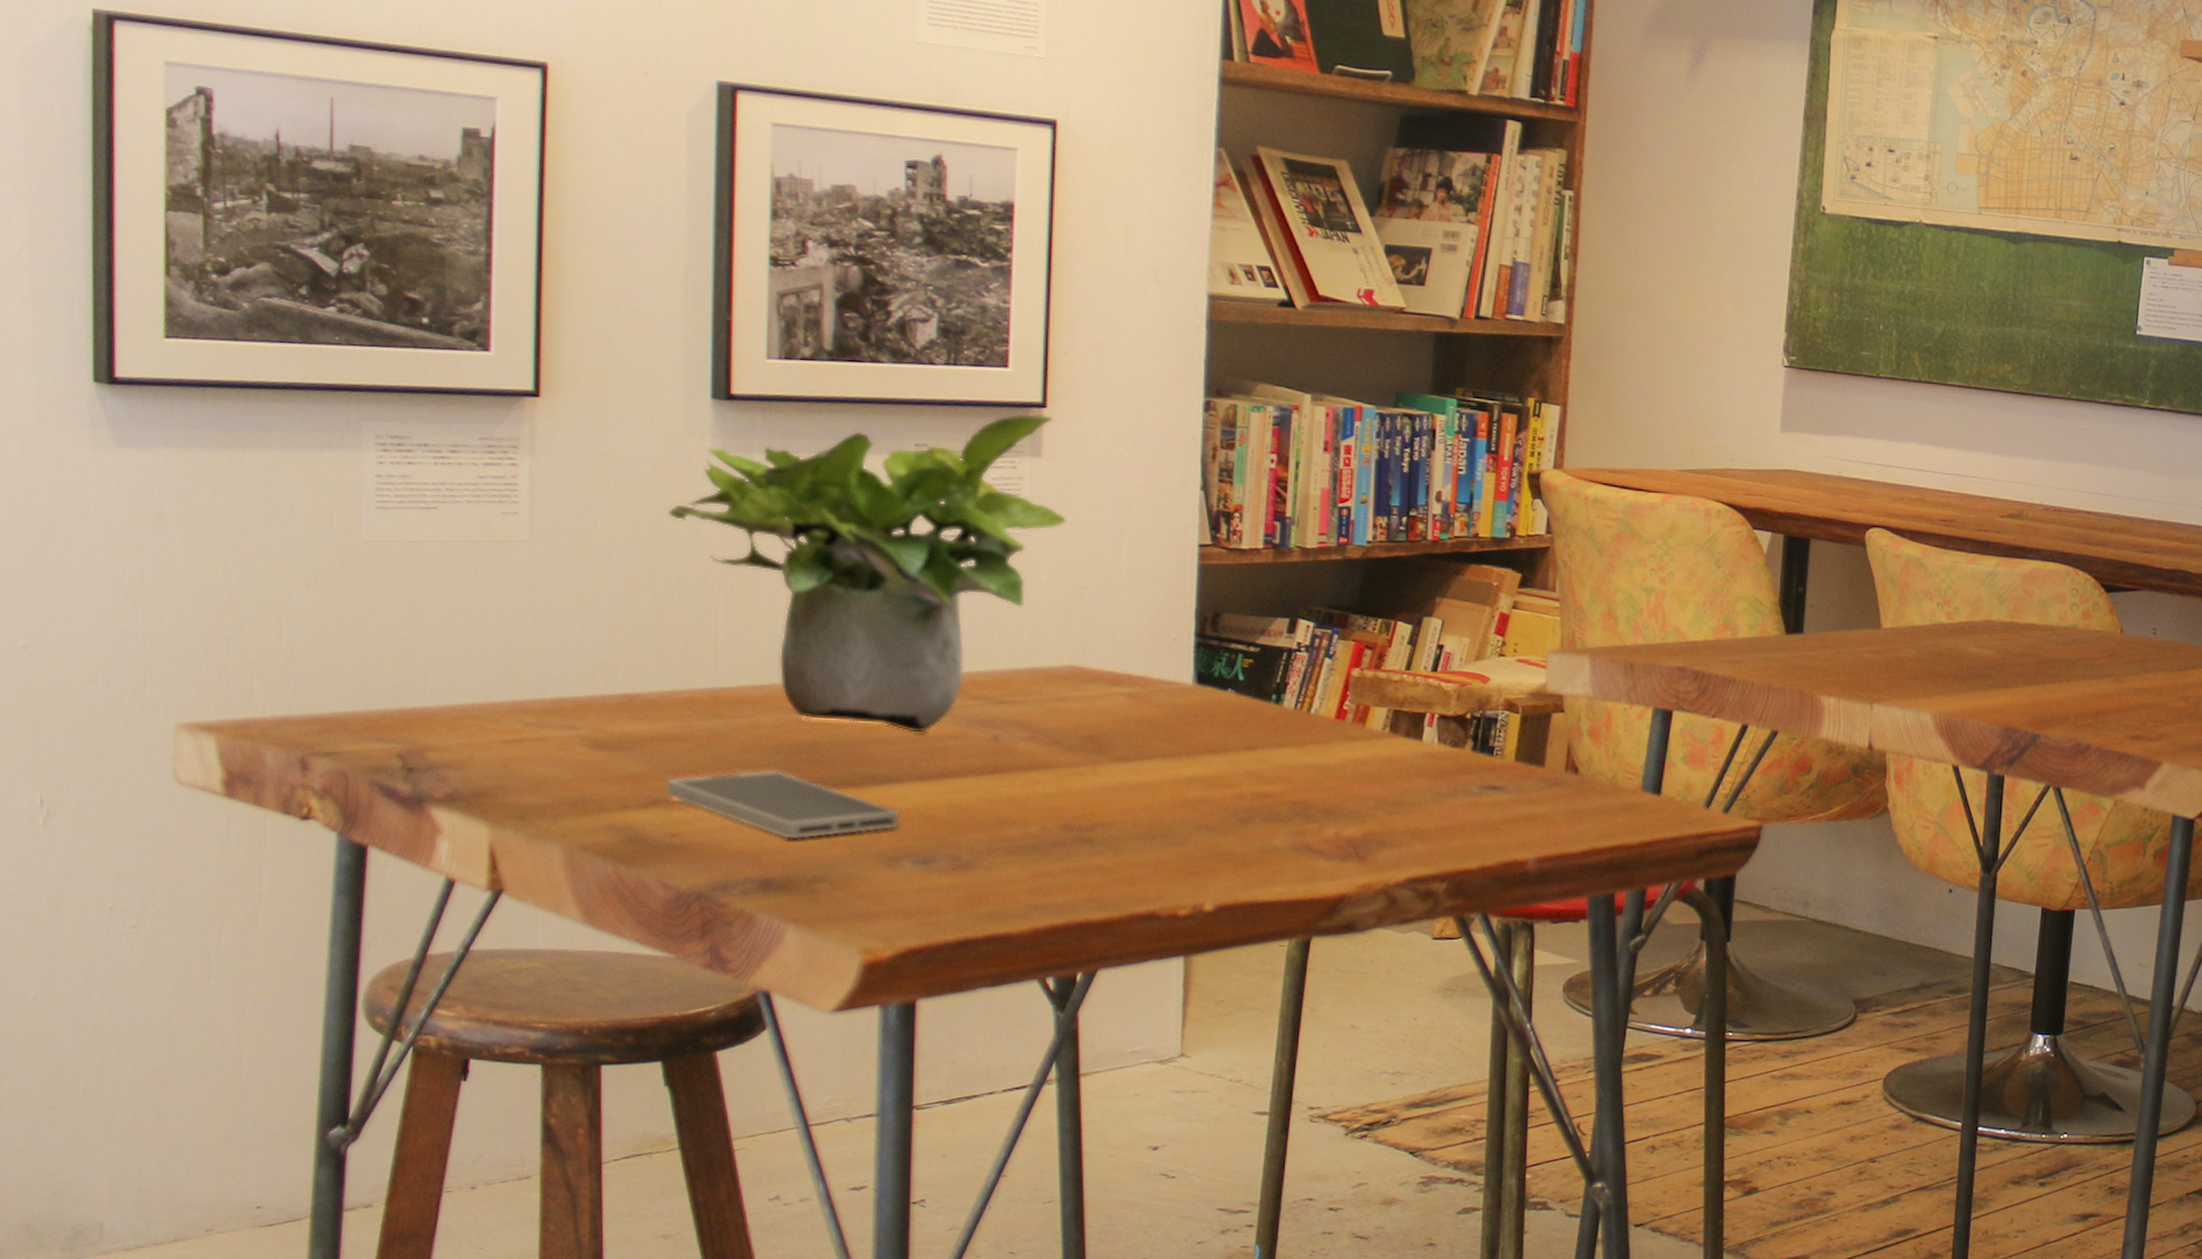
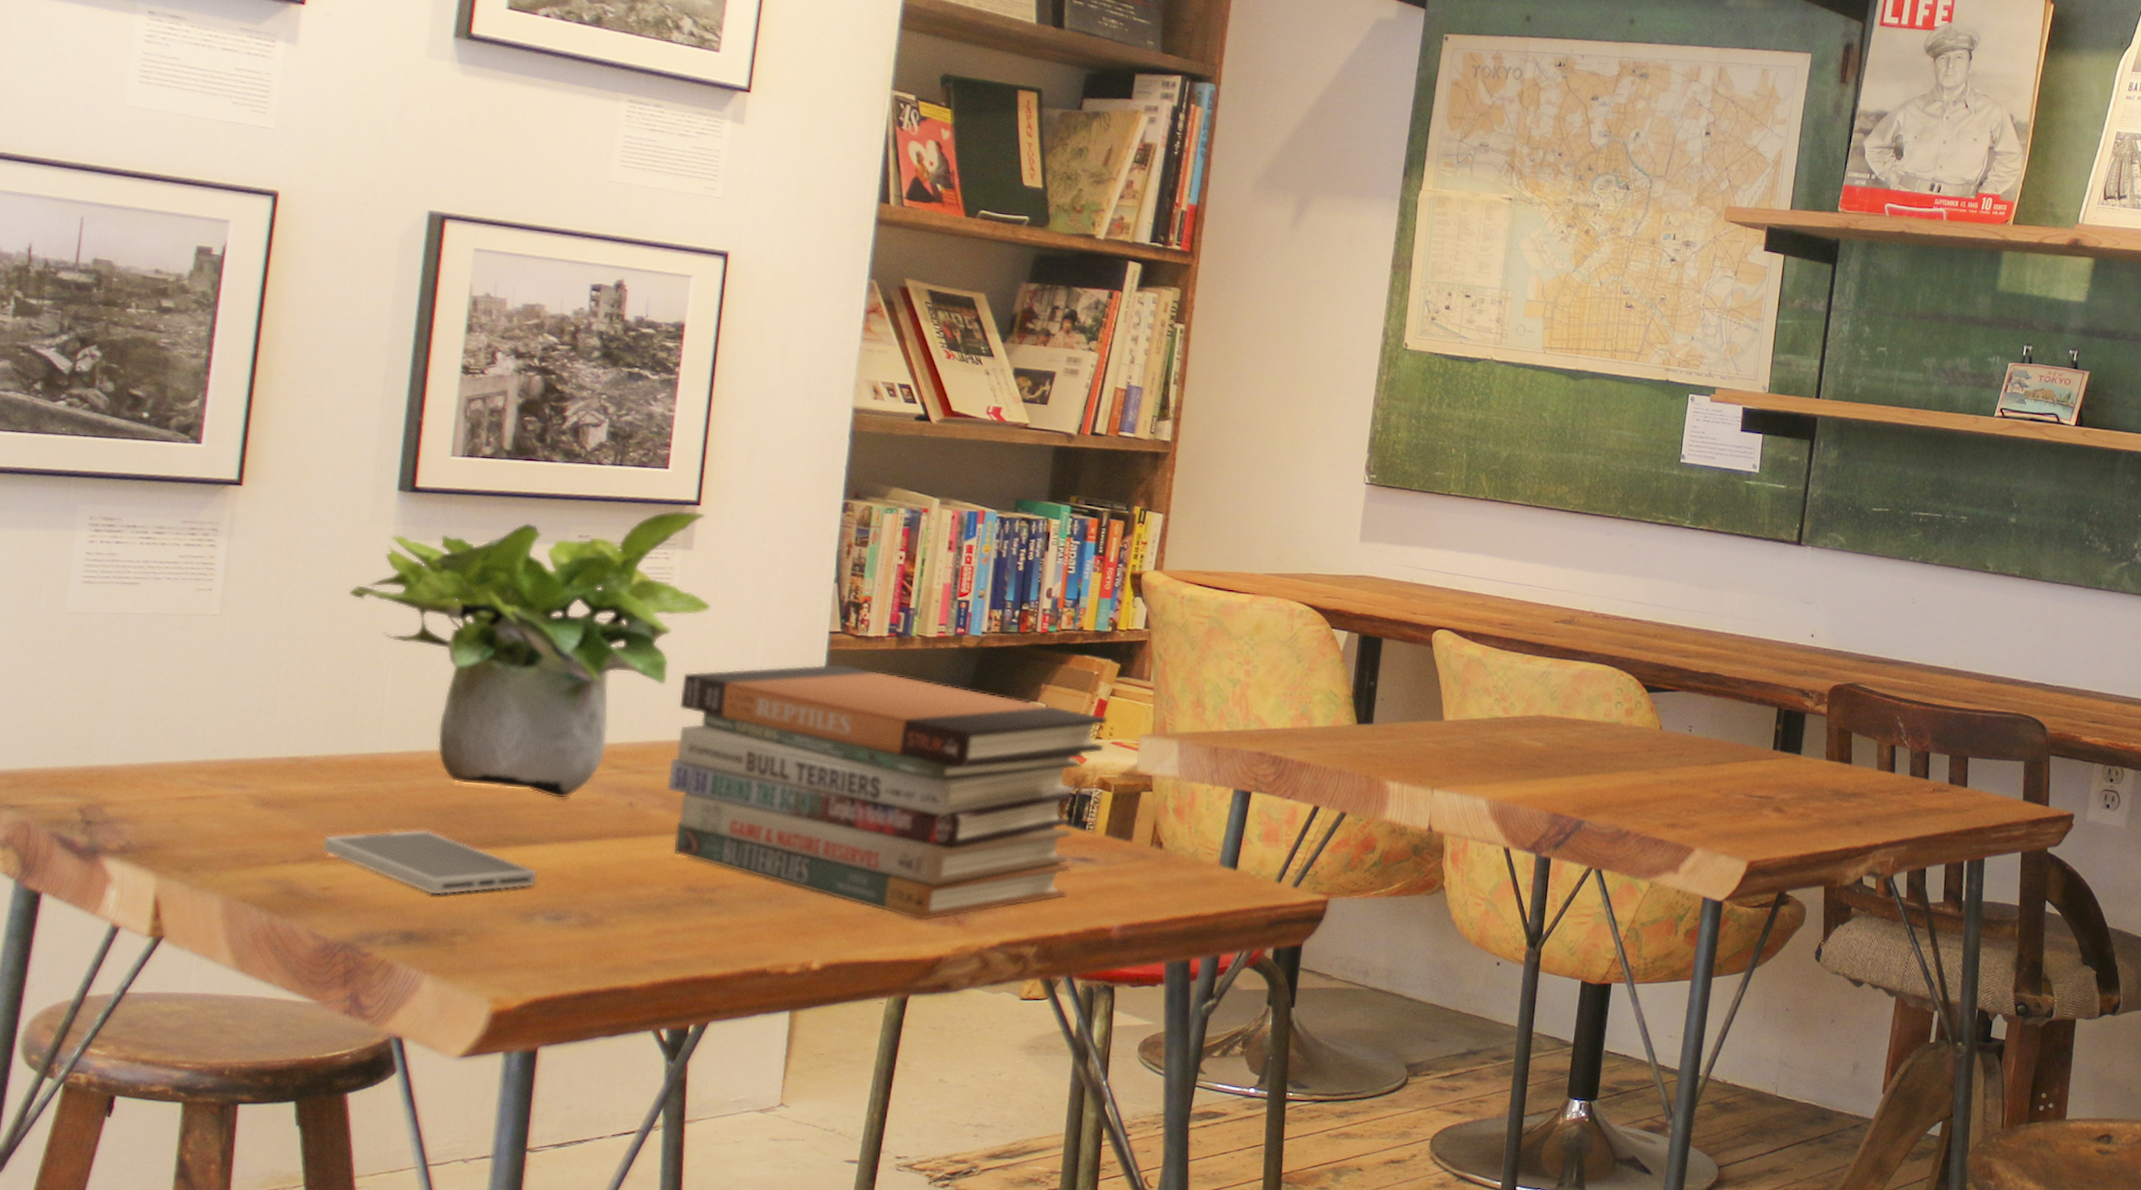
book stack: none [1033,579,1511,857] -> present [667,663,1108,921]

